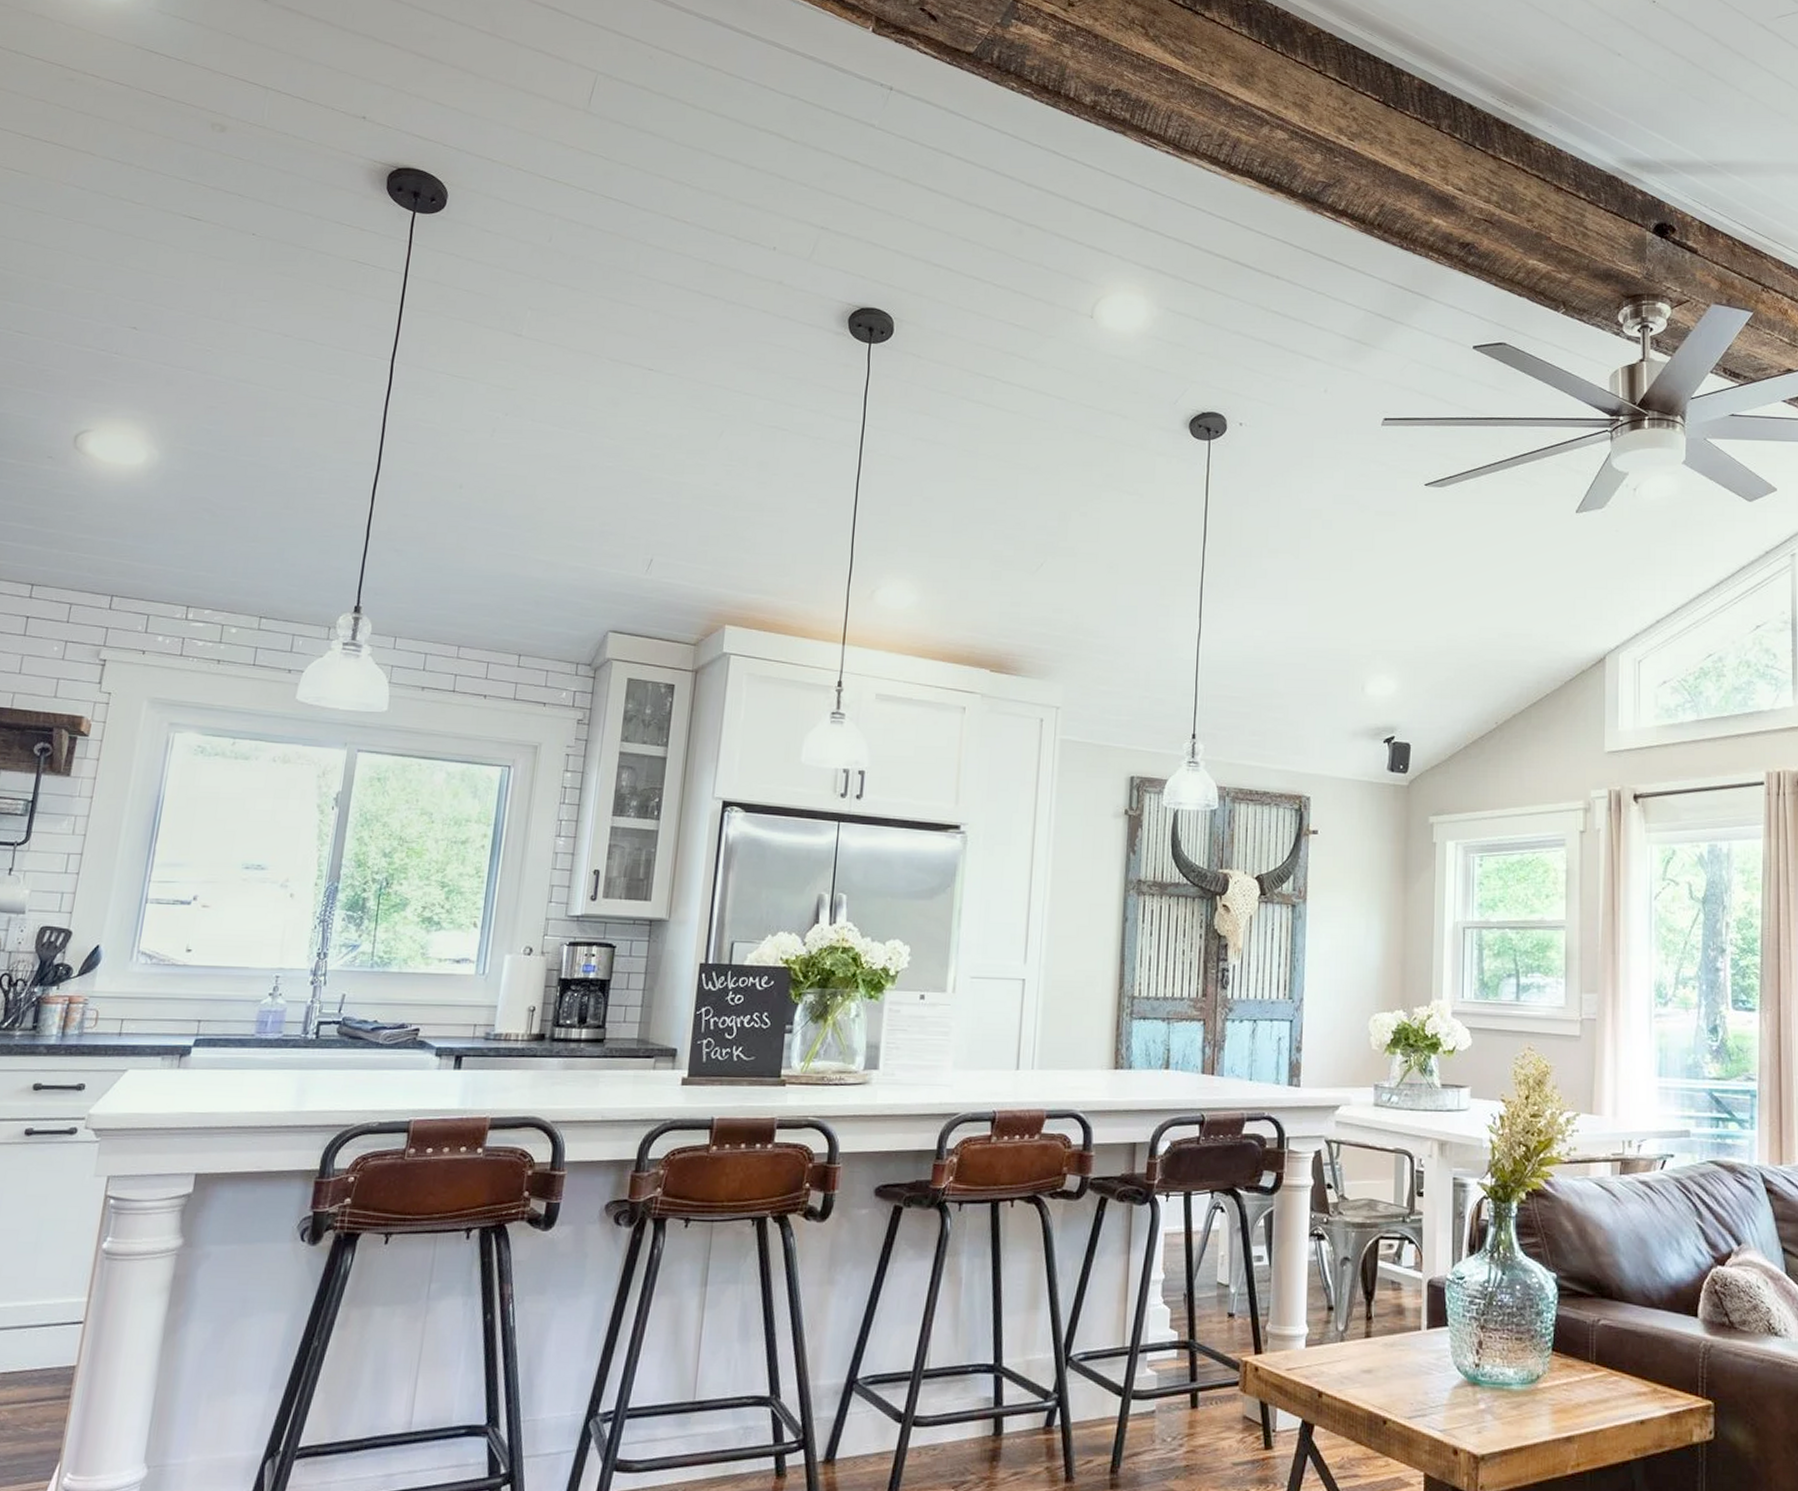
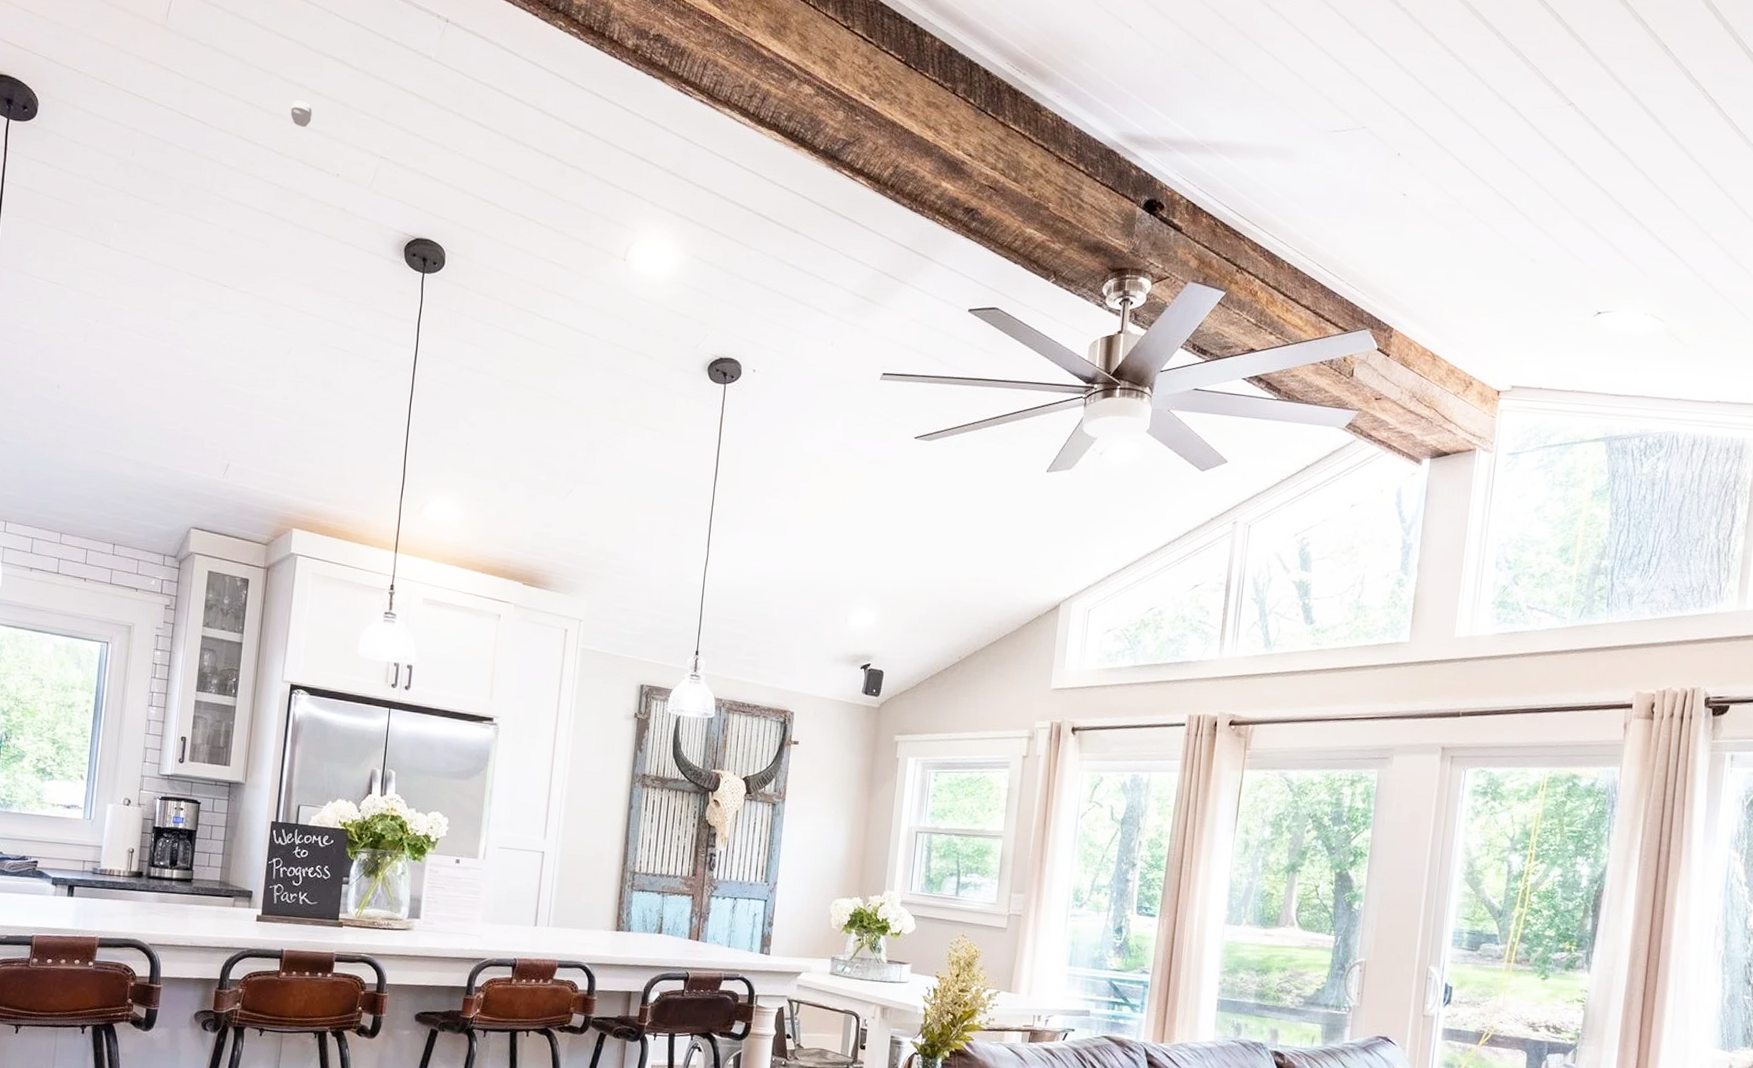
smoke detector: none [722,176,747,203] -> present [290,100,313,128]

